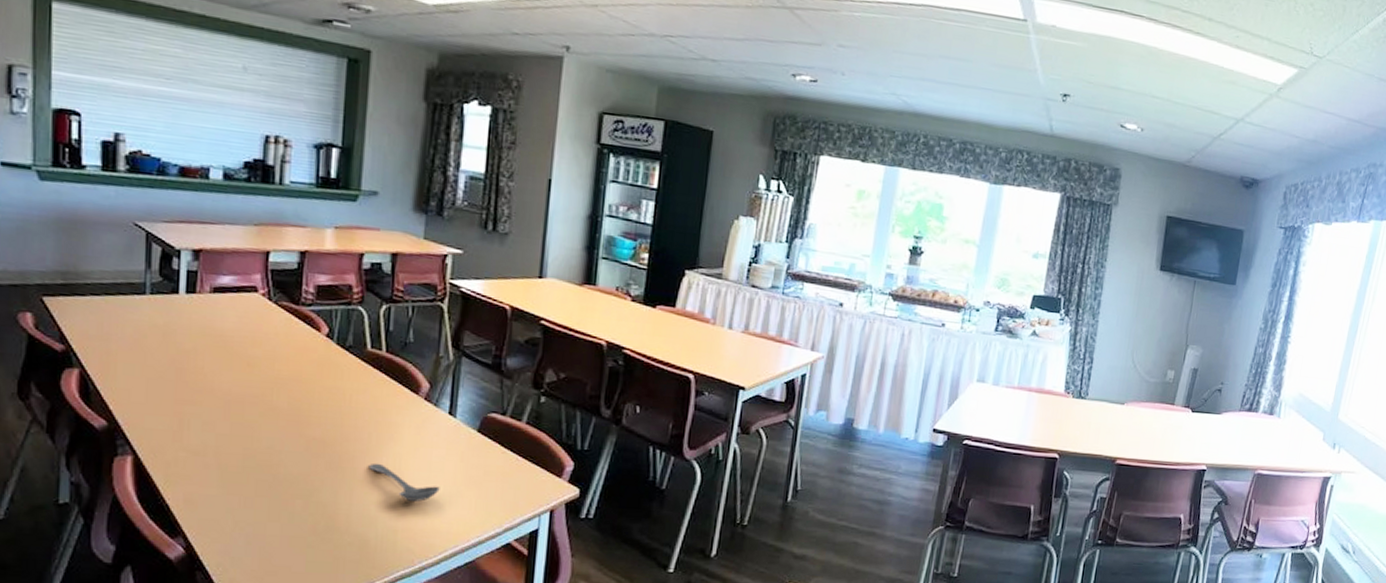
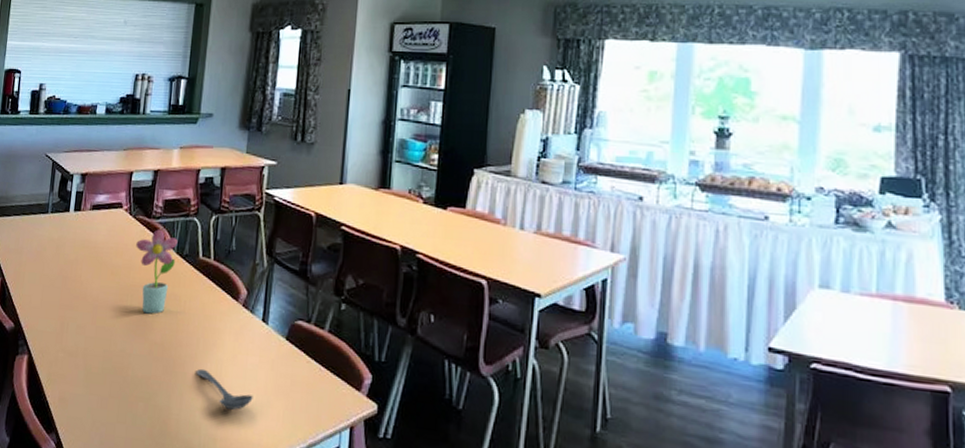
potted flower: none [280,317,338,409] -> present [136,229,178,314]

